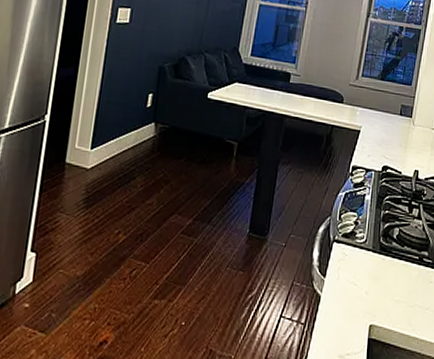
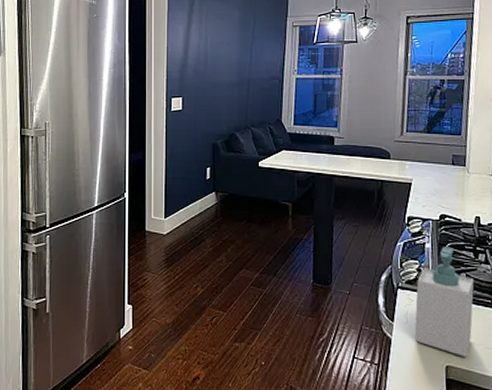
soap bottle: none [343,199,406,315] -> present [414,246,475,357]

